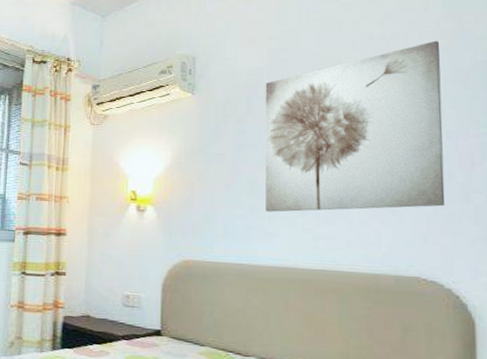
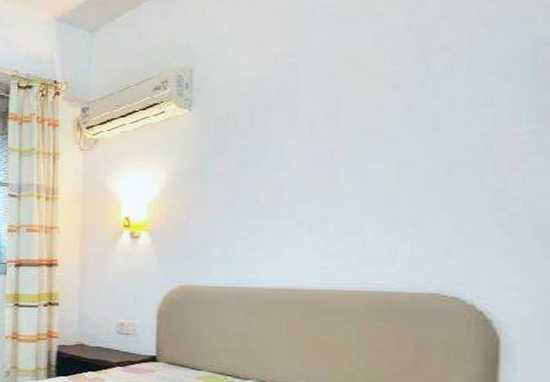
wall art: present [265,40,445,212] -> none [269,27,479,232]

